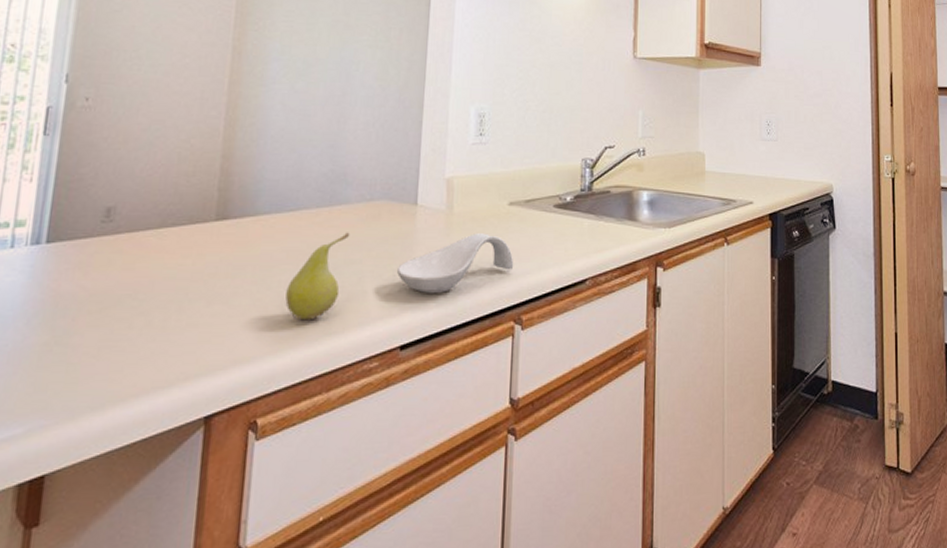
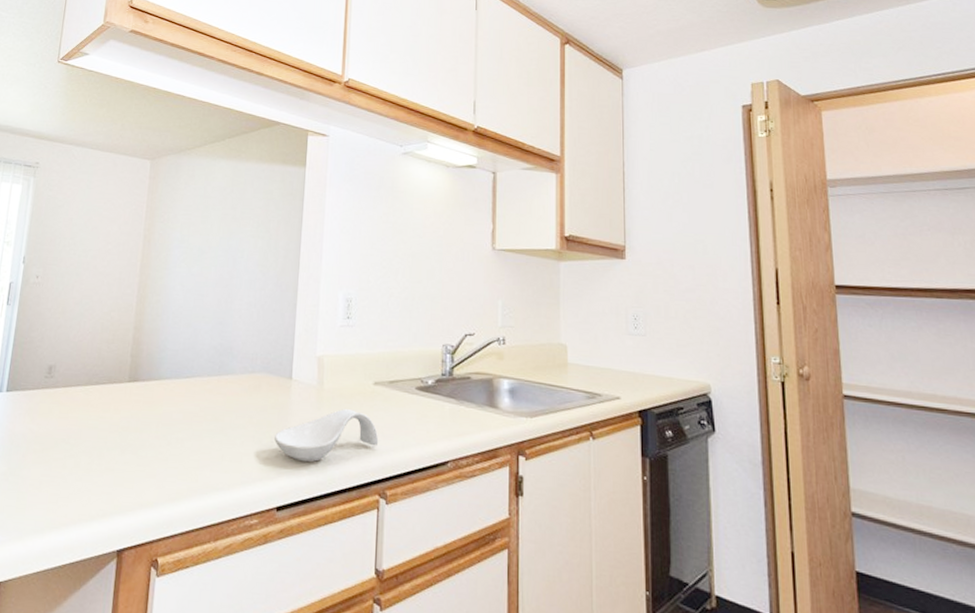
fruit: present [285,232,350,321] -> none [182,399,235,475]

